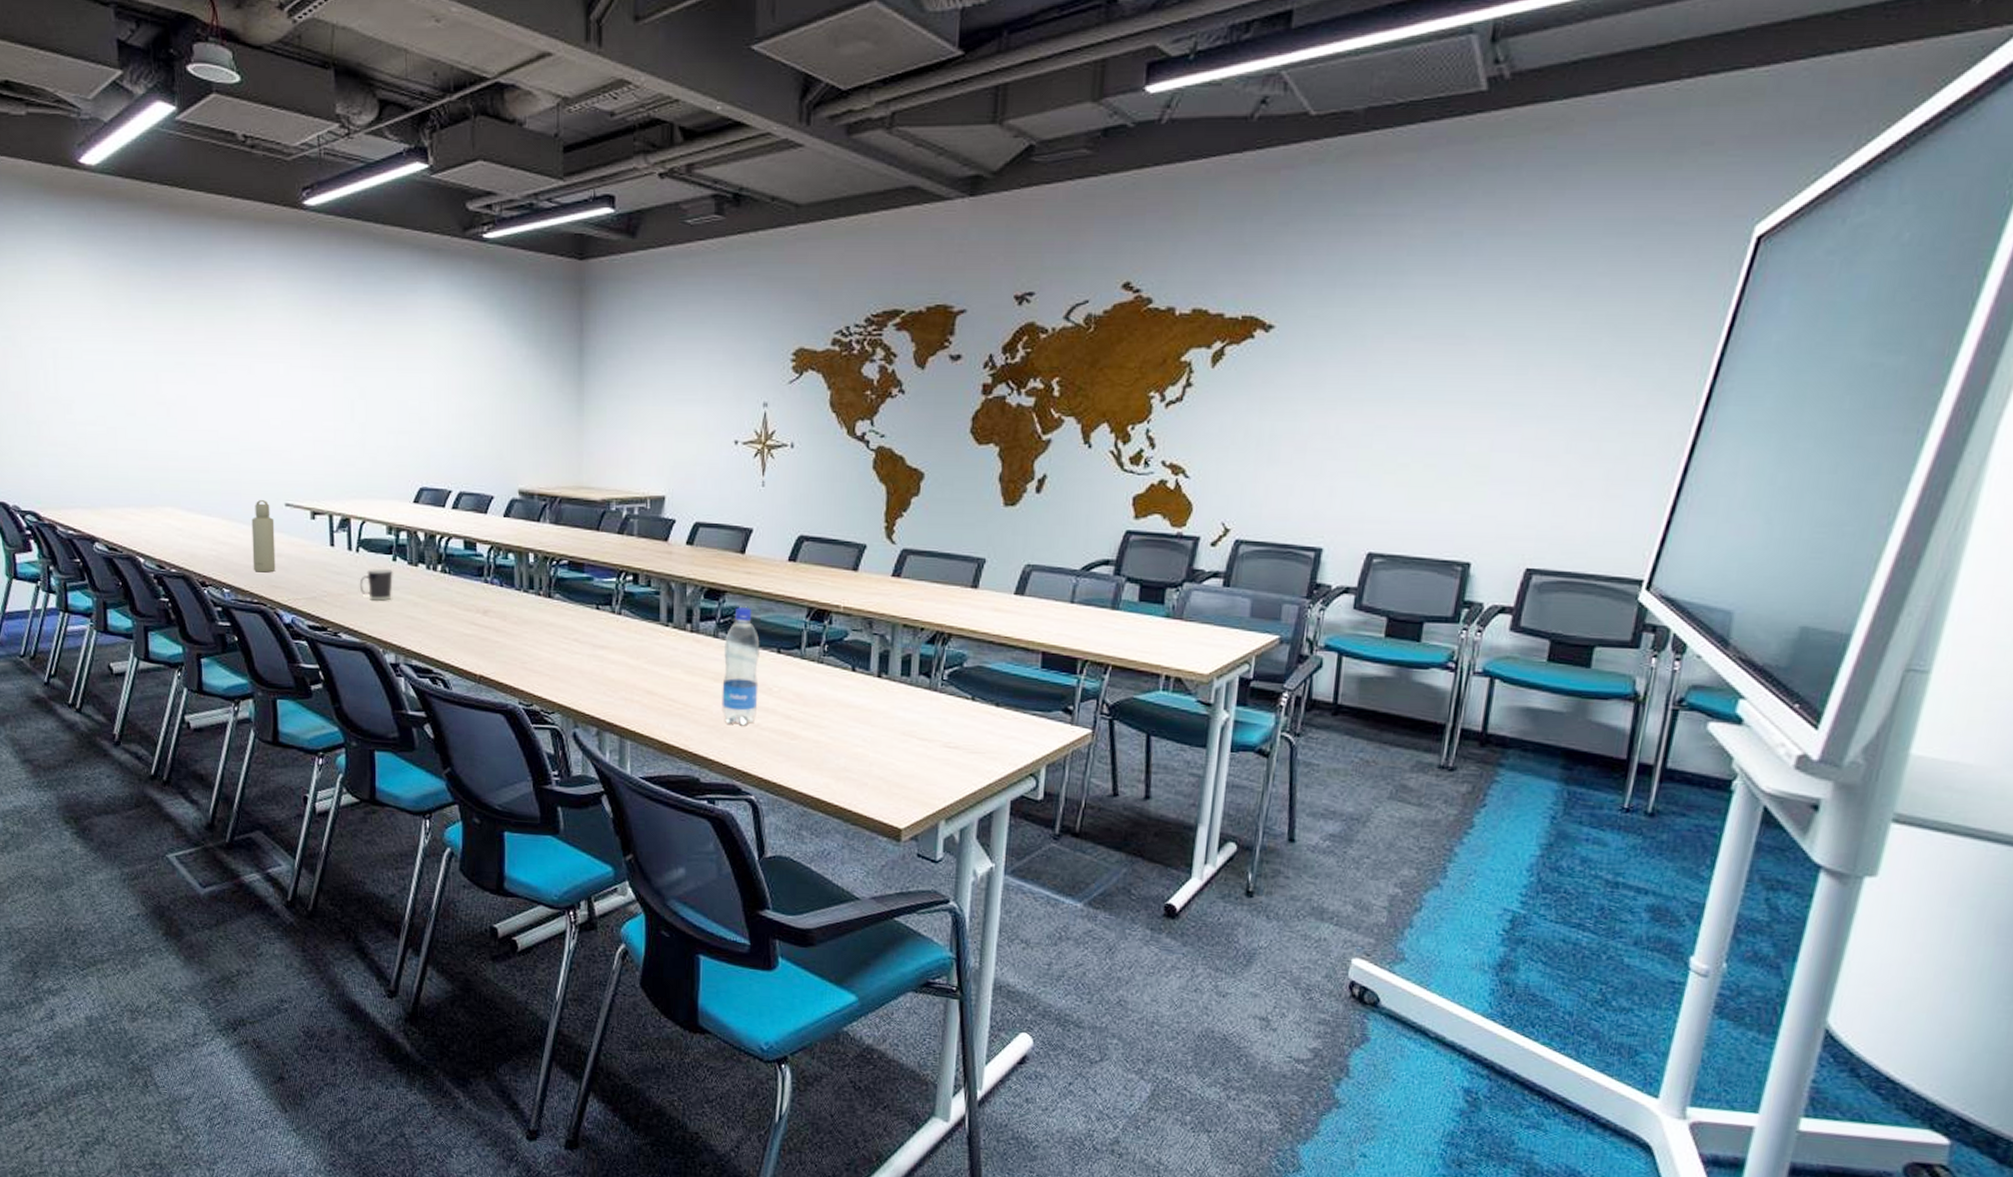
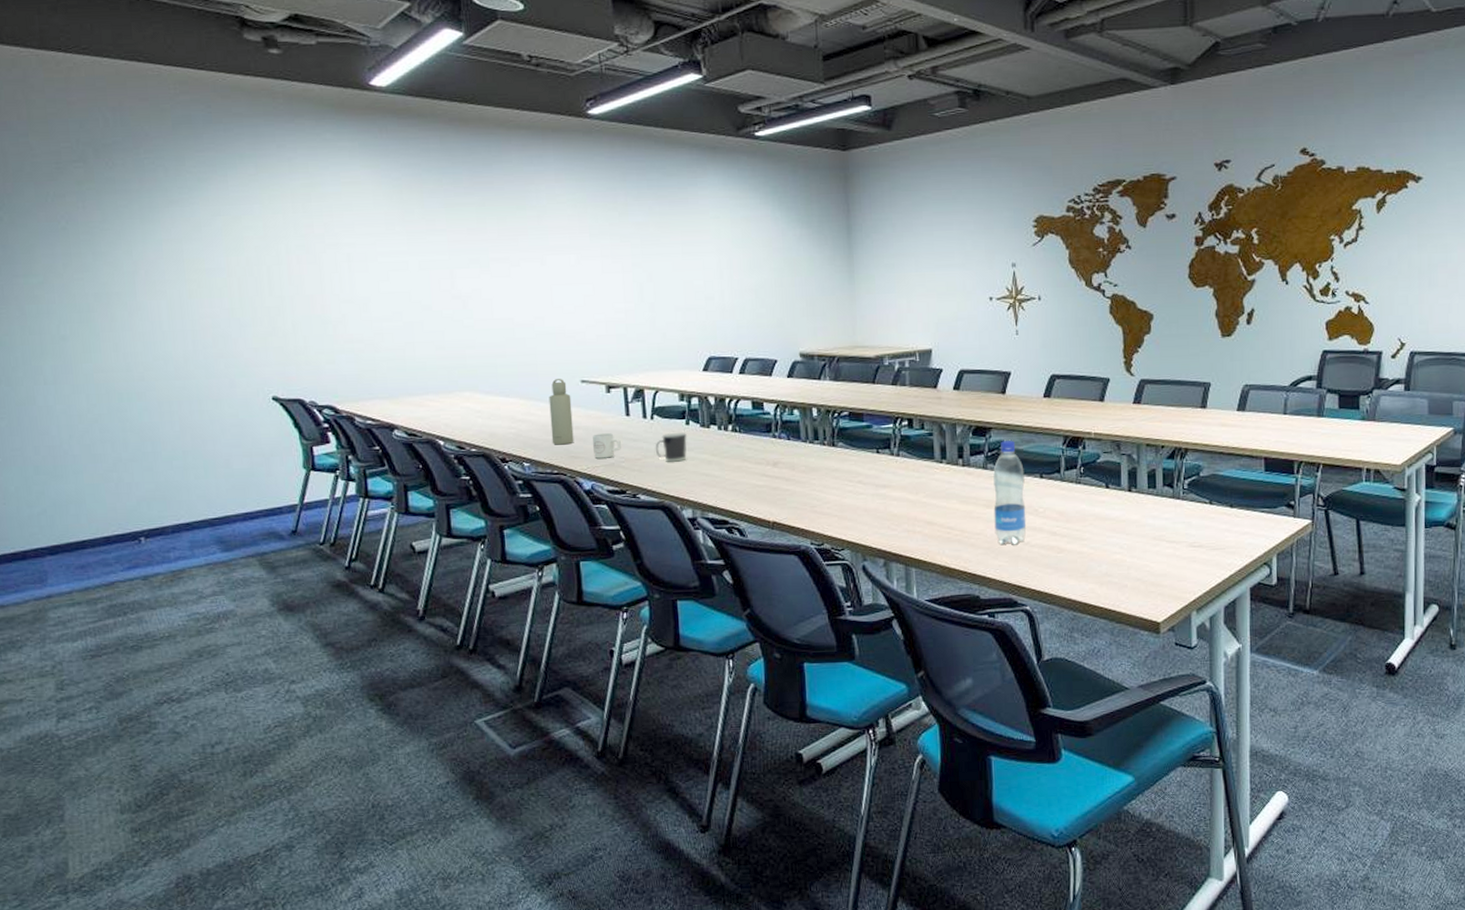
mug: none [294,563,324,591] -> present [592,433,621,459]

